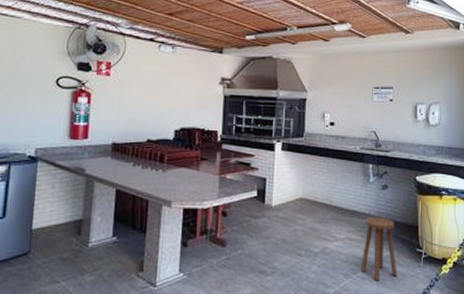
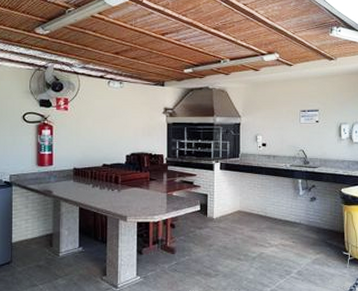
stool: present [361,216,398,281] -> none [294,225,326,280]

